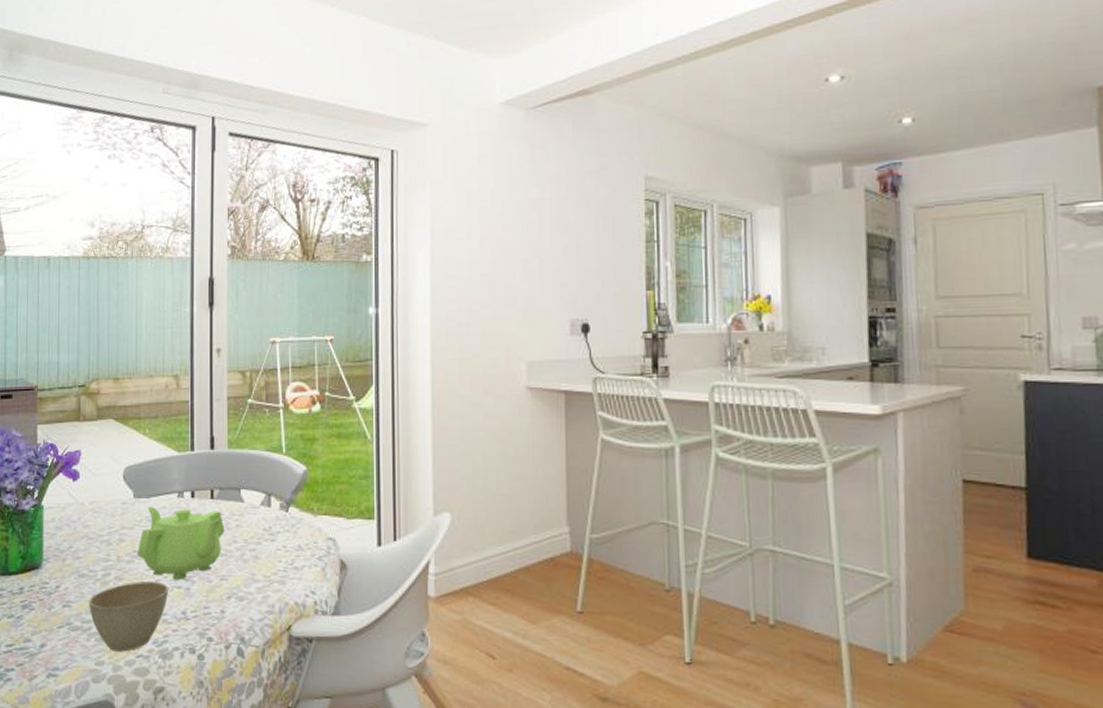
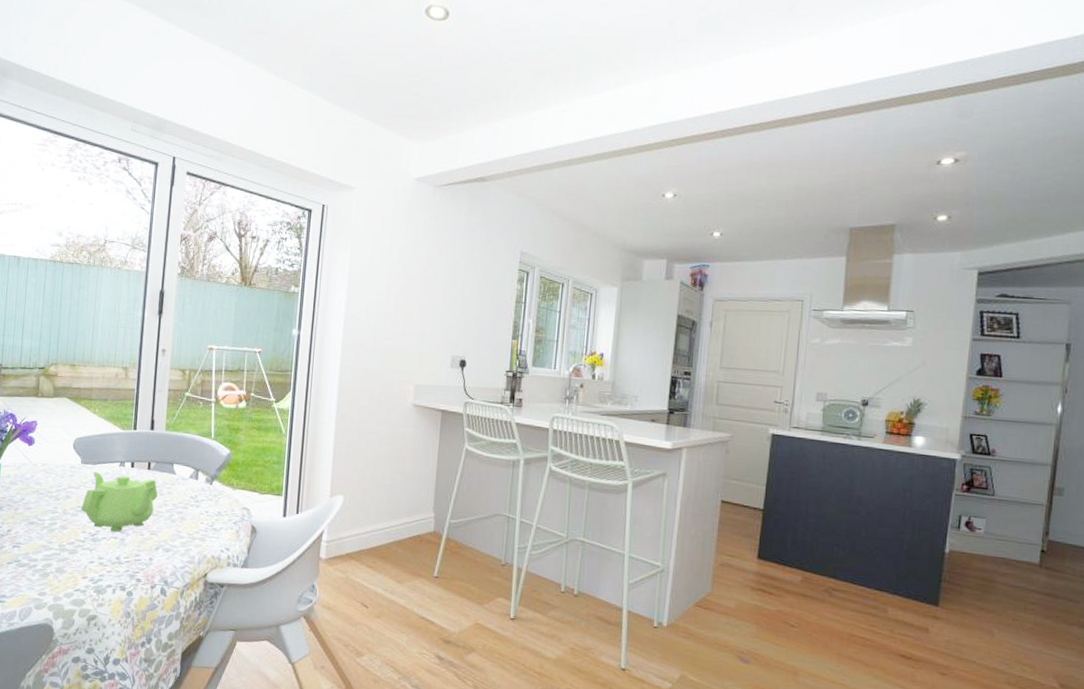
cup: present [89,581,169,652] -> none [36,531,107,586]

